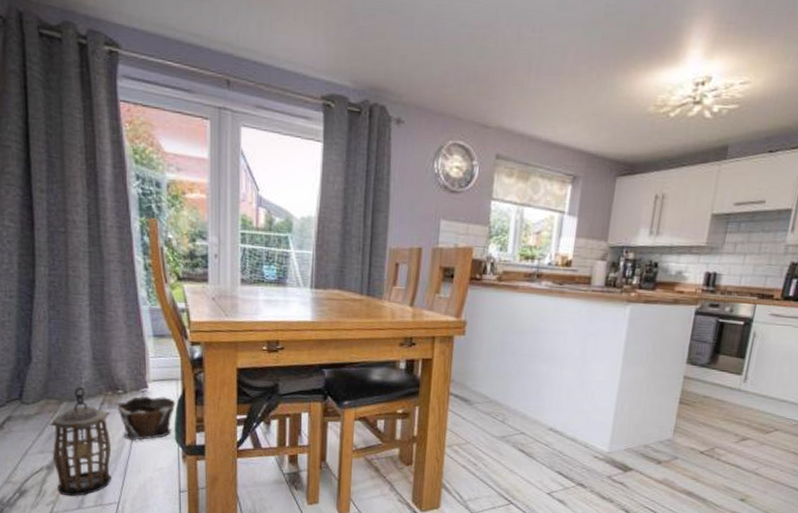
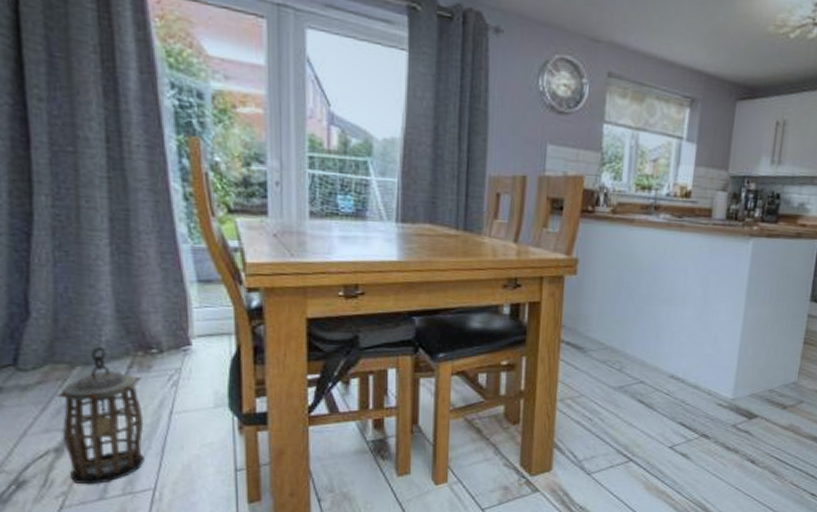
clay pot: present [117,396,176,441] -> none [151,355,229,412]

